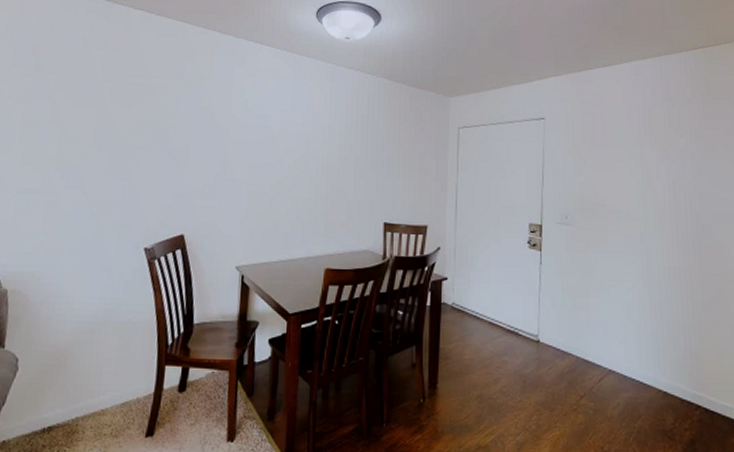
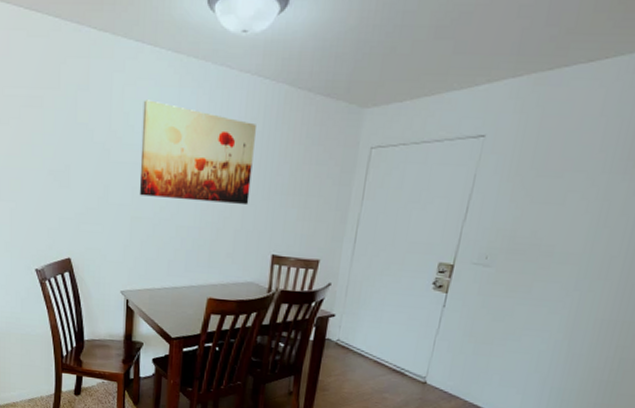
wall art: none [257,89,362,178] -> present [139,100,256,206]

